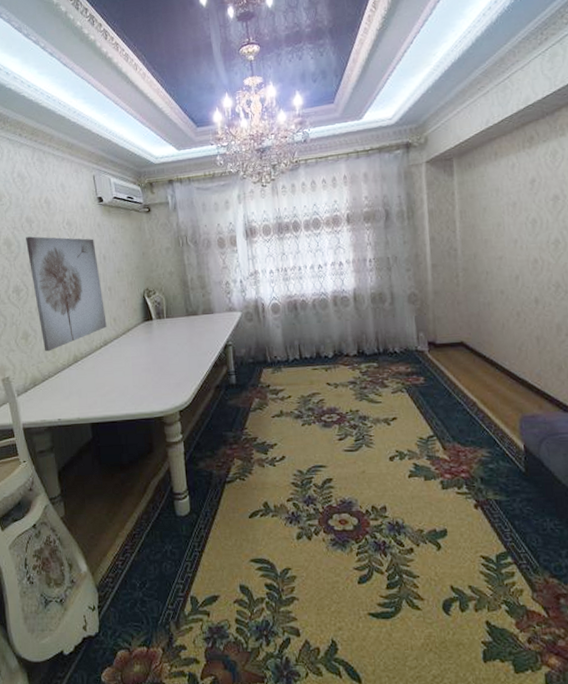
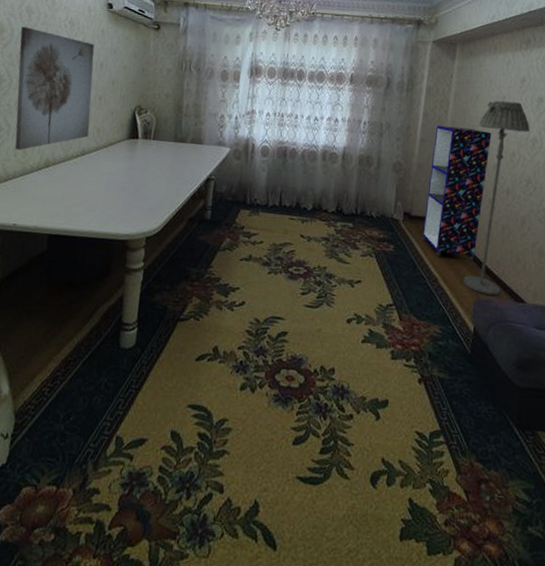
bookshelf: none [446,243,512,380] -> present [422,125,492,262]
floor lamp: none [492,205,550,410] -> present [463,100,530,296]

